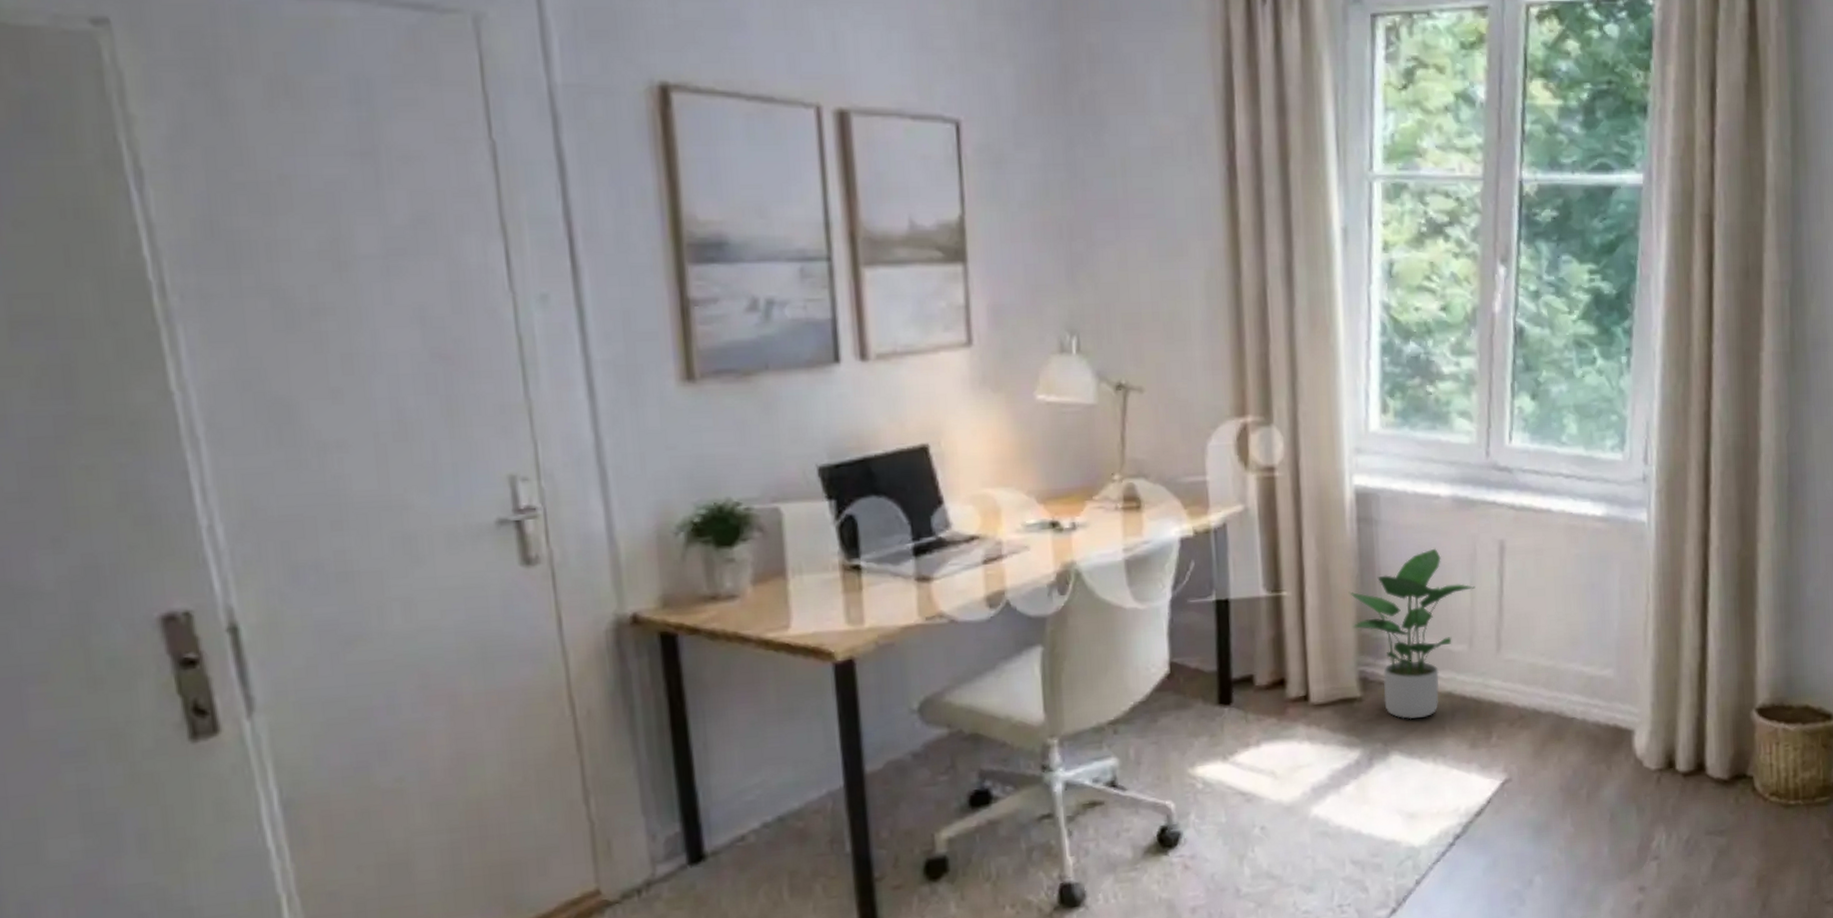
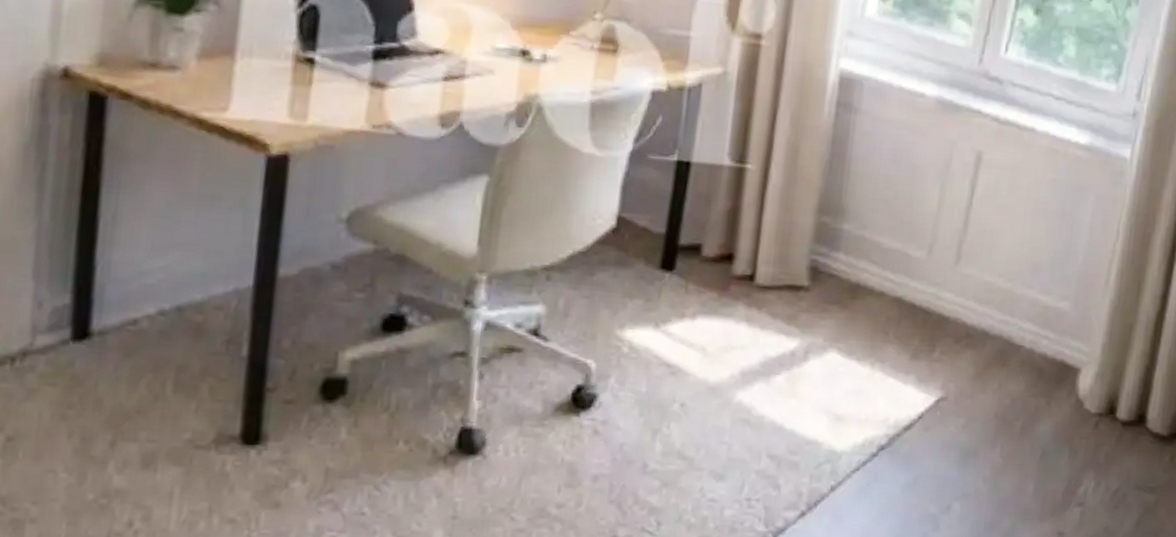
potted plant: present [1348,548,1475,720] -> none [813,147,945,319]

